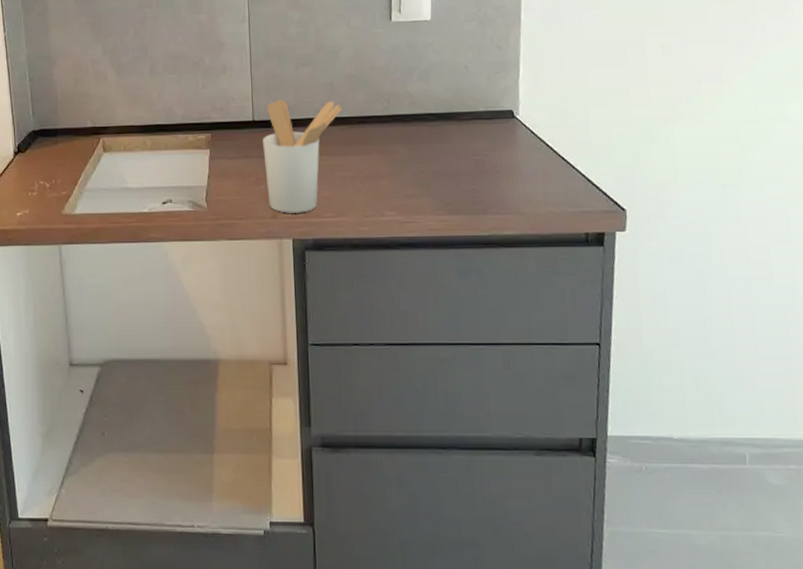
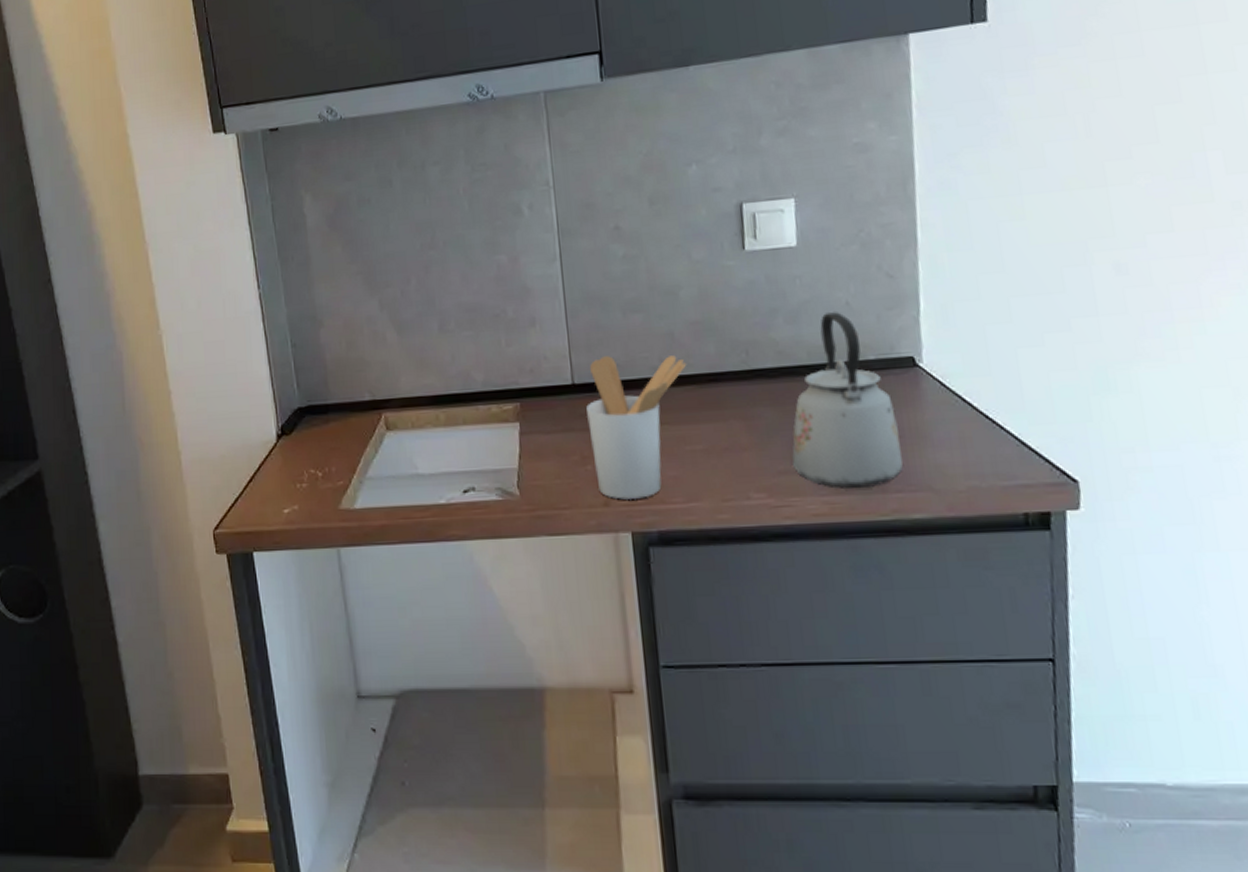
kettle: none [418,73,500,211] -> present [792,312,903,489]

